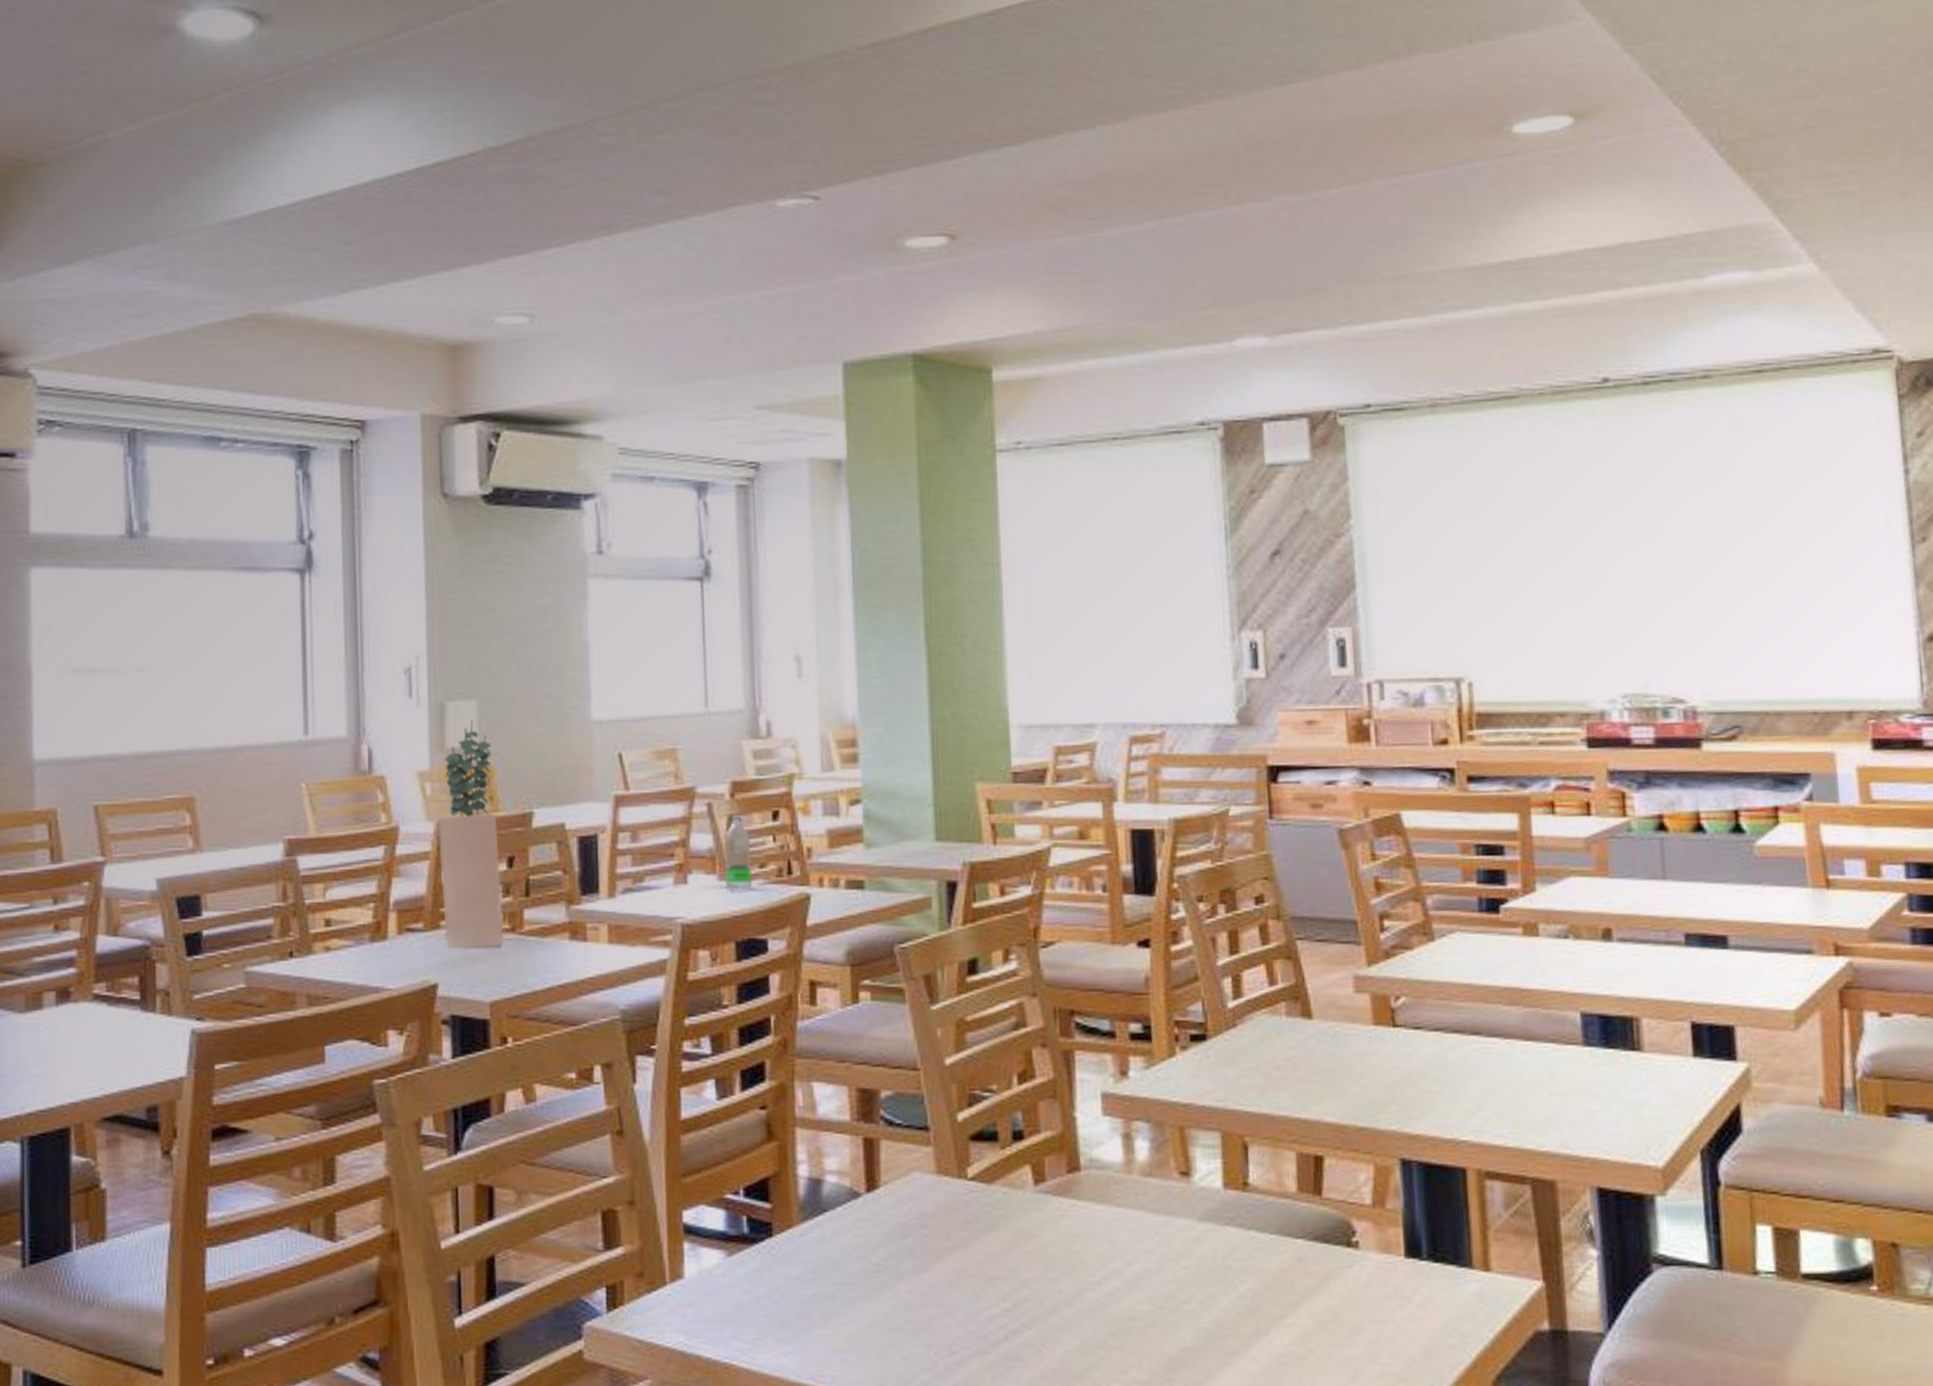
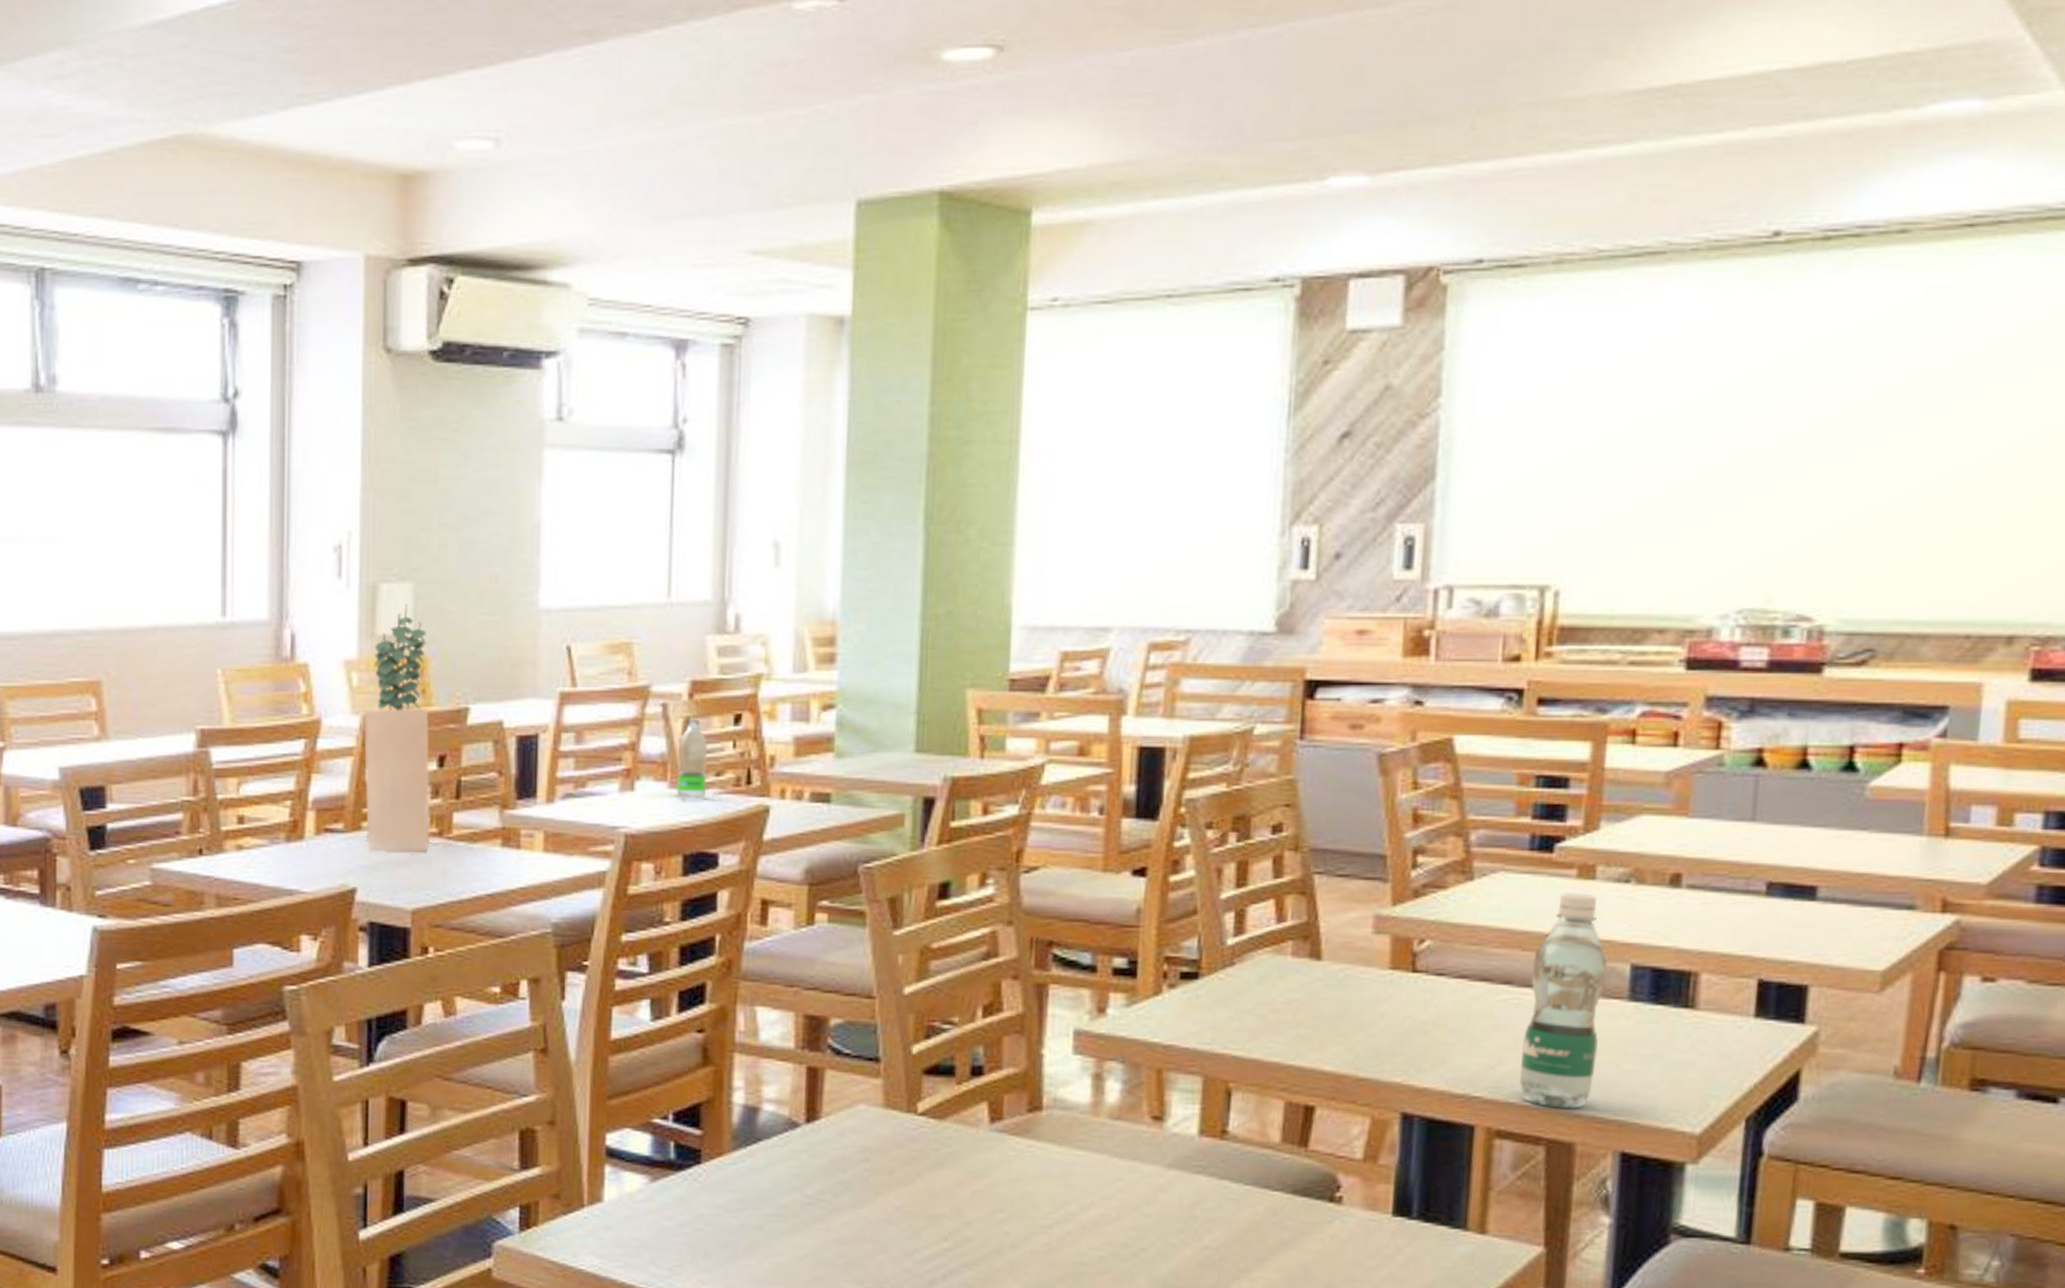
bottle: none [1495,948,1564,1148] -> present [1518,892,1608,1108]

